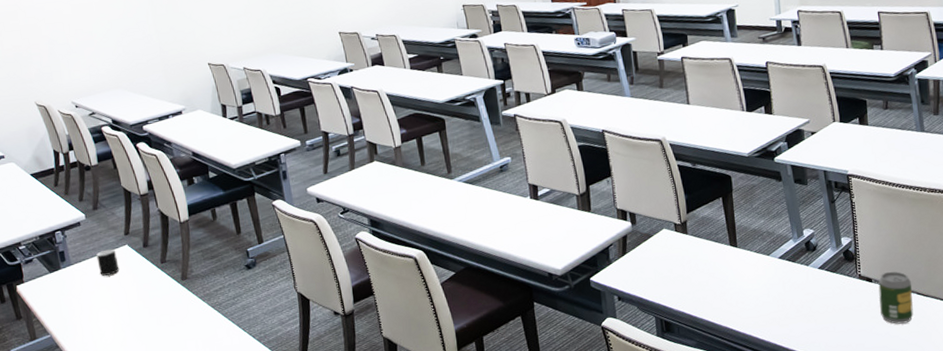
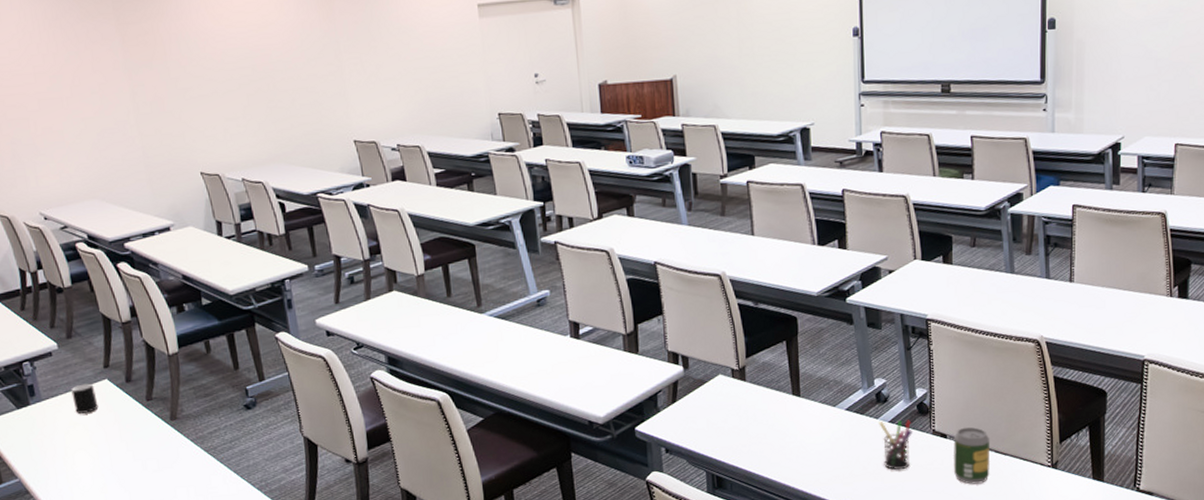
pen holder: none [809,266,840,313] -> present [879,420,912,470]

